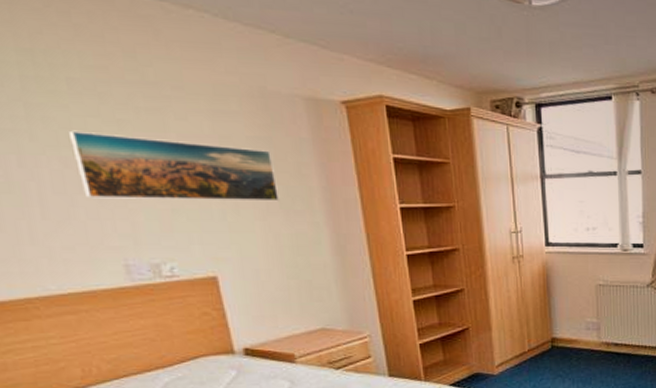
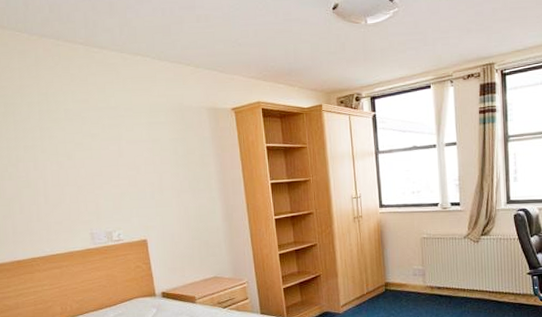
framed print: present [67,130,279,202] -> none [63,143,188,188]

